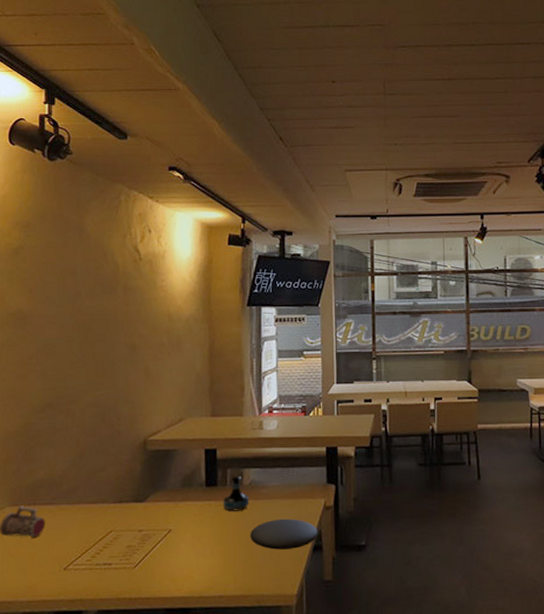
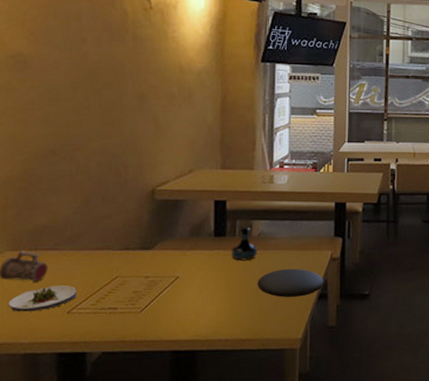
salad plate: none [8,541,73,569] -> present [8,286,77,312]

